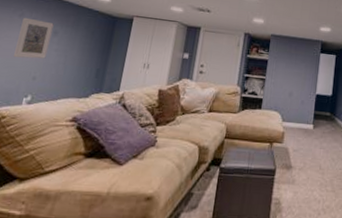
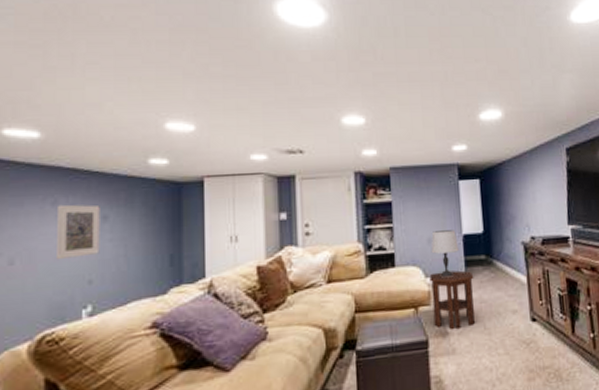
side table: none [282,119,319,166] -> present [429,270,475,330]
lamp: none [290,88,312,125] -> present [431,230,459,278]

